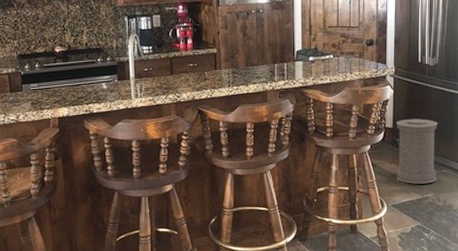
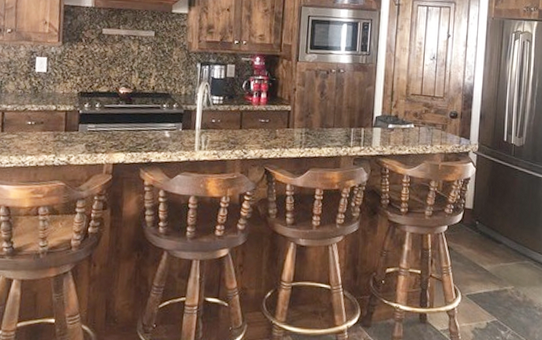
trash can: present [396,118,437,184] -> none [473,200,521,275]

